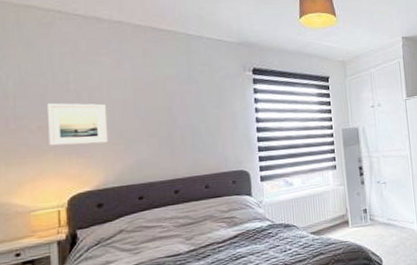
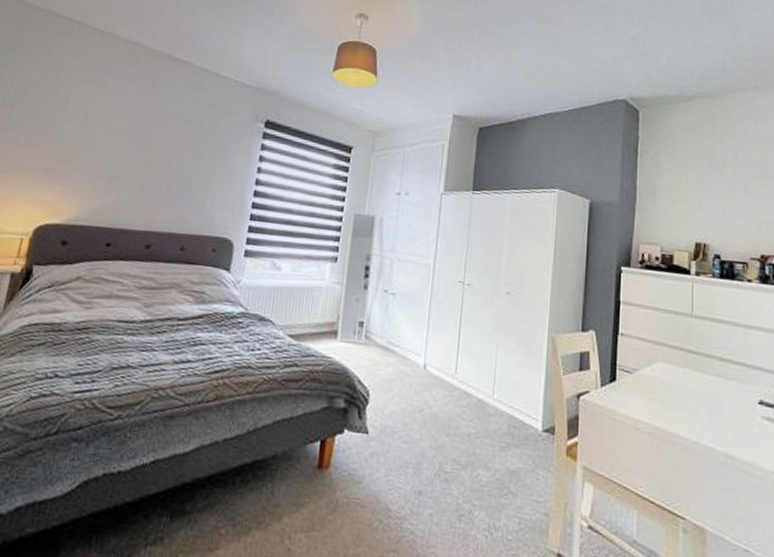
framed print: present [48,102,108,146] -> none [31,117,100,174]

